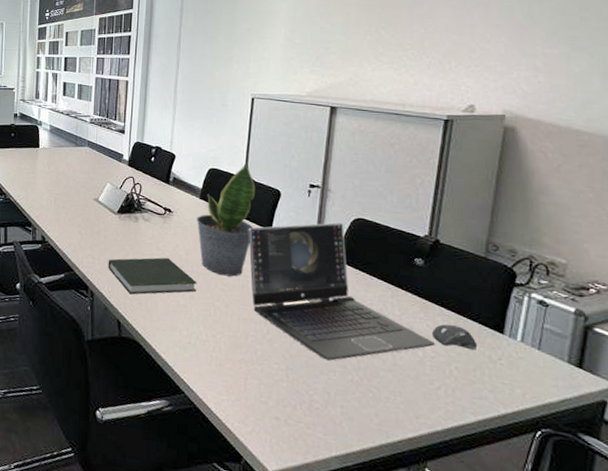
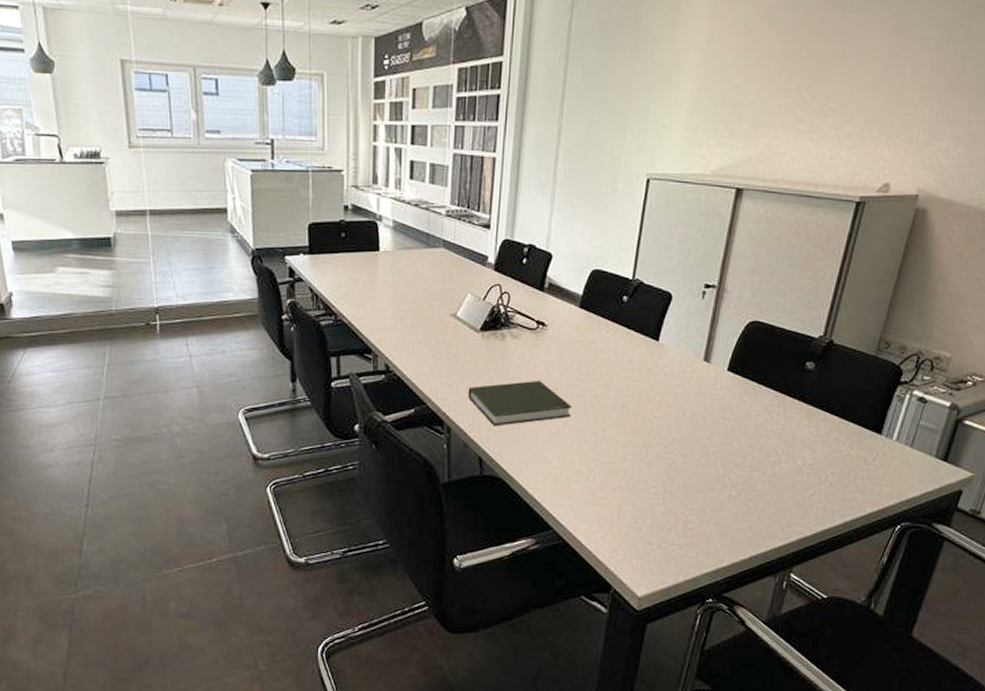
potted plant: present [197,162,256,277] -> none [575,261,645,397]
laptop: present [248,222,434,361] -> none [632,328,815,478]
computer mouse: present [431,324,477,351] -> none [813,430,855,454]

